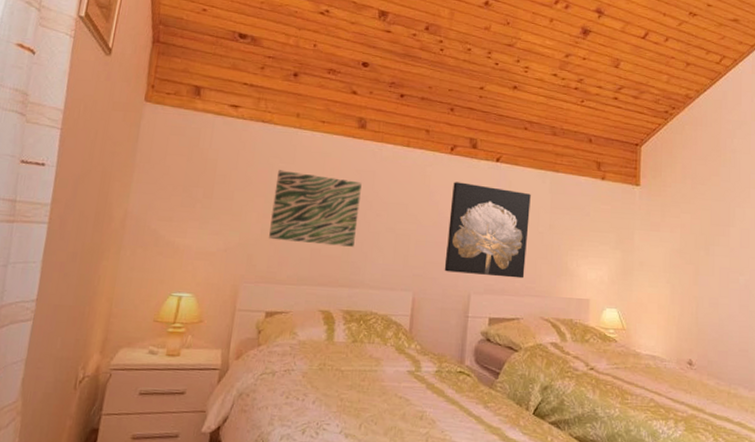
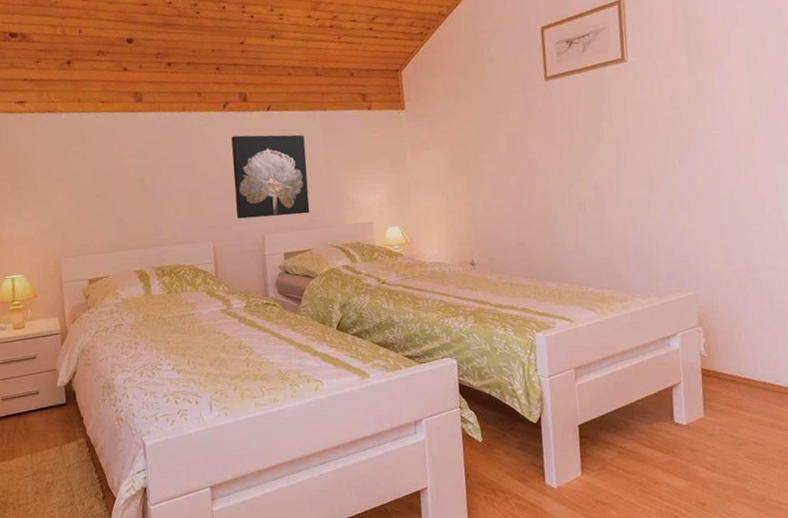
wall art: present [269,170,362,247] -> none [72,151,153,217]

